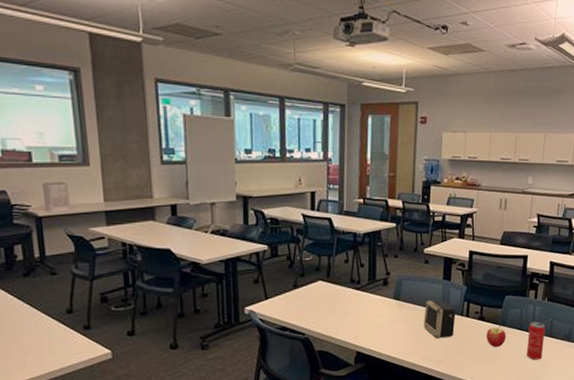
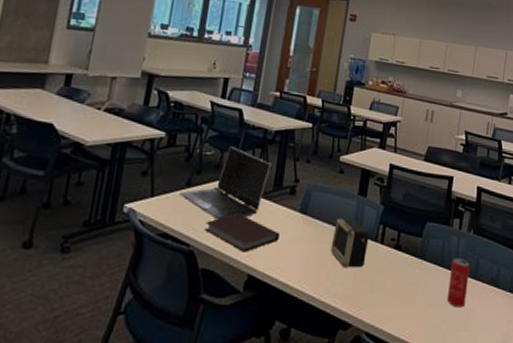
laptop computer: none [289,251,364,312] -> present [180,146,271,220]
notebook: none [315,305,379,335] -> present [205,213,280,252]
apple: present [486,325,506,348] -> none [401,258,425,286]

